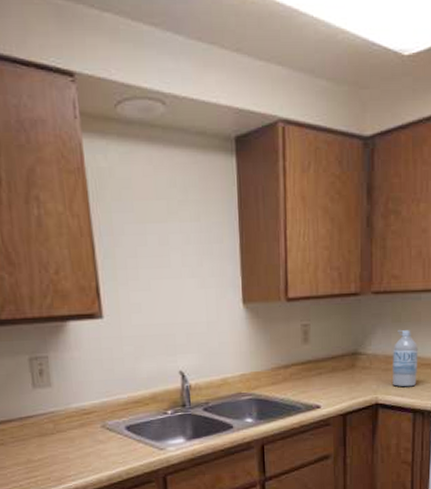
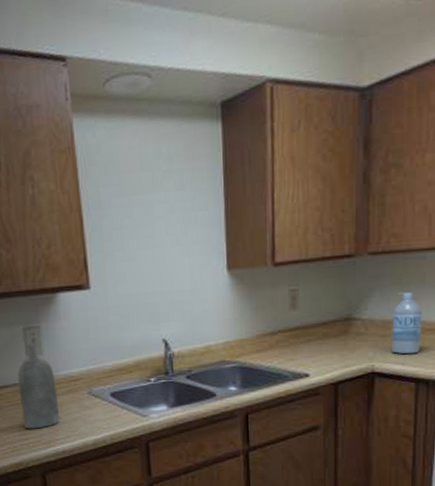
bottle: none [23,372,72,466] -> present [17,341,60,429]

